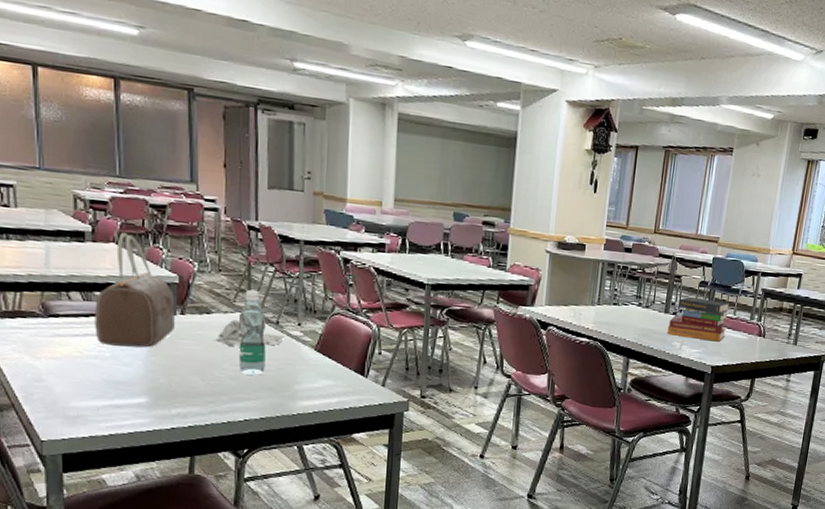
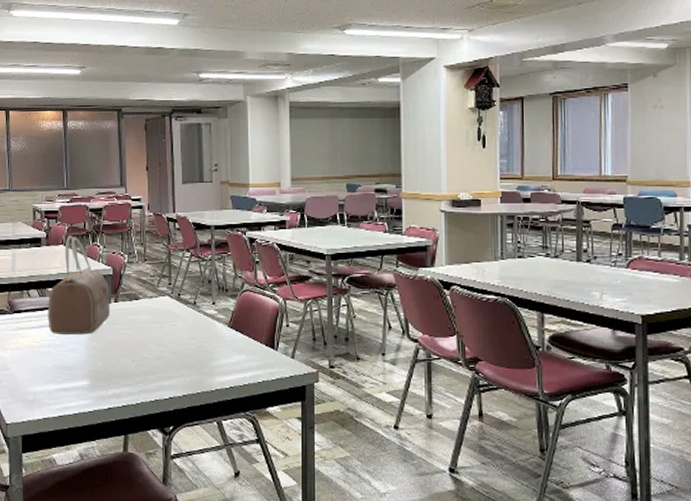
tissue: present [213,319,286,346] -> none [141,303,202,328]
bottle: present [238,289,266,375] -> none [163,275,186,354]
books: present [667,297,730,342] -> none [582,242,652,288]

